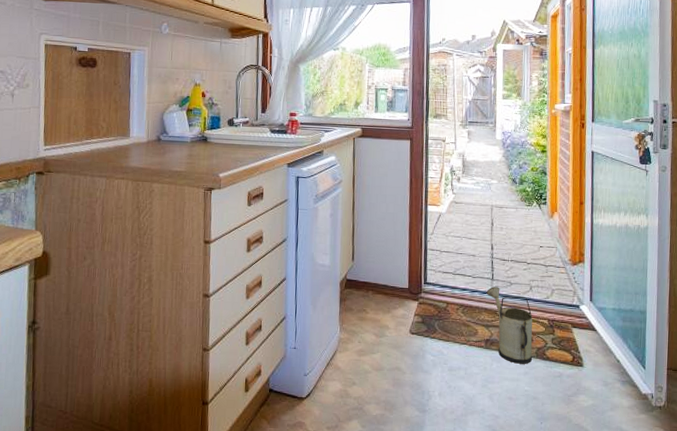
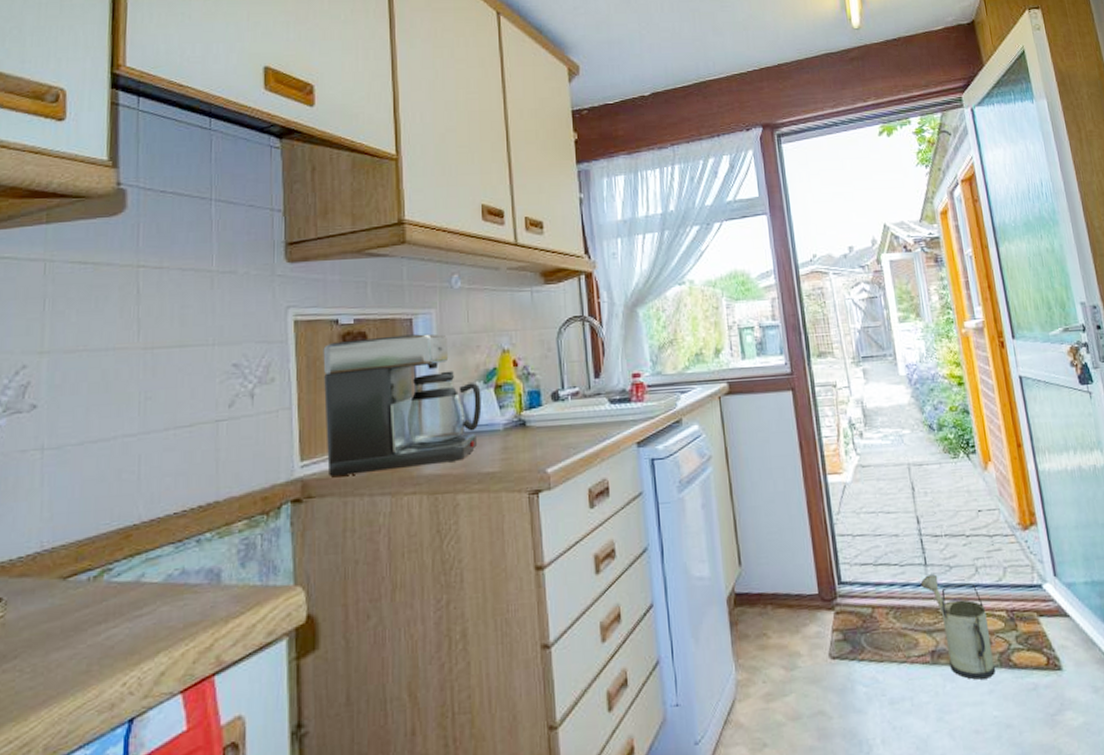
coffee maker: none [63,63,177,161] -> present [323,333,482,478]

